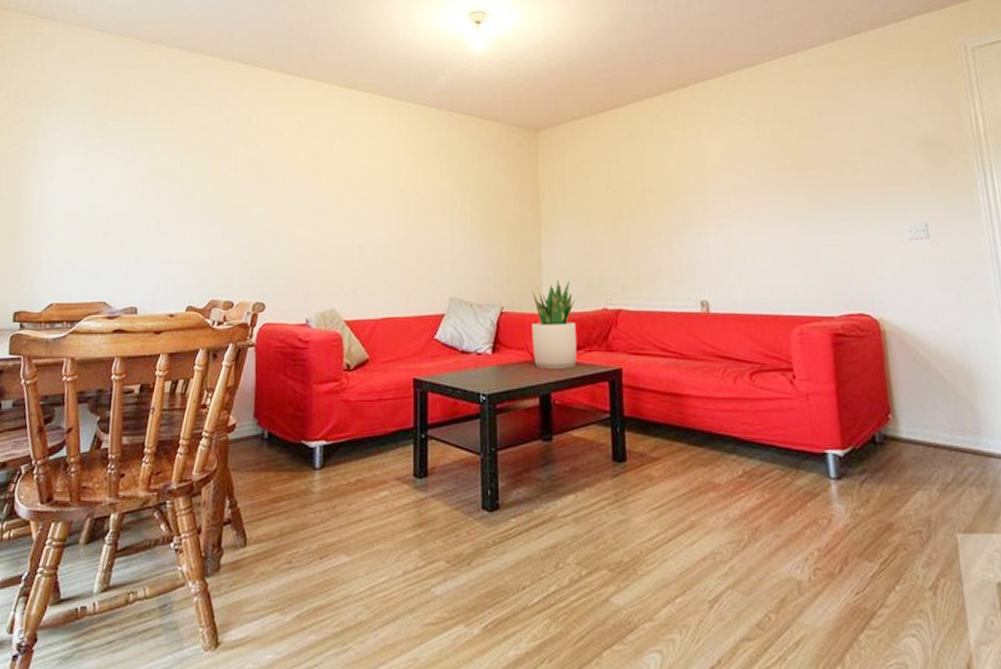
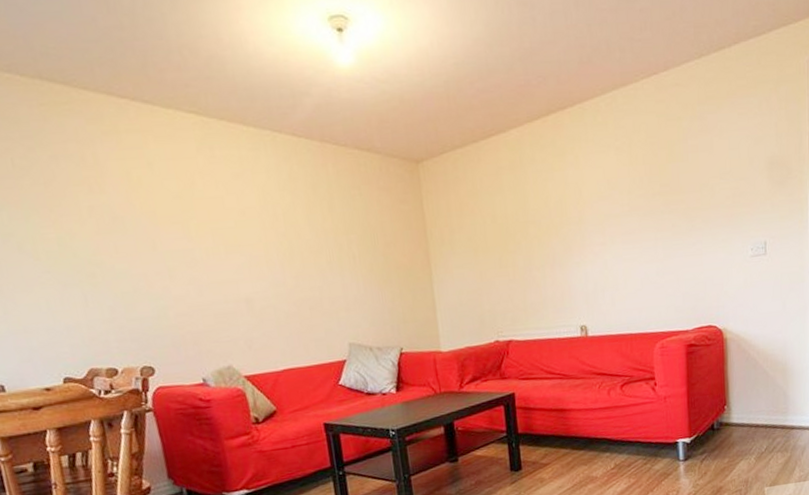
planter: present [531,280,578,370] -> none [428,317,475,402]

